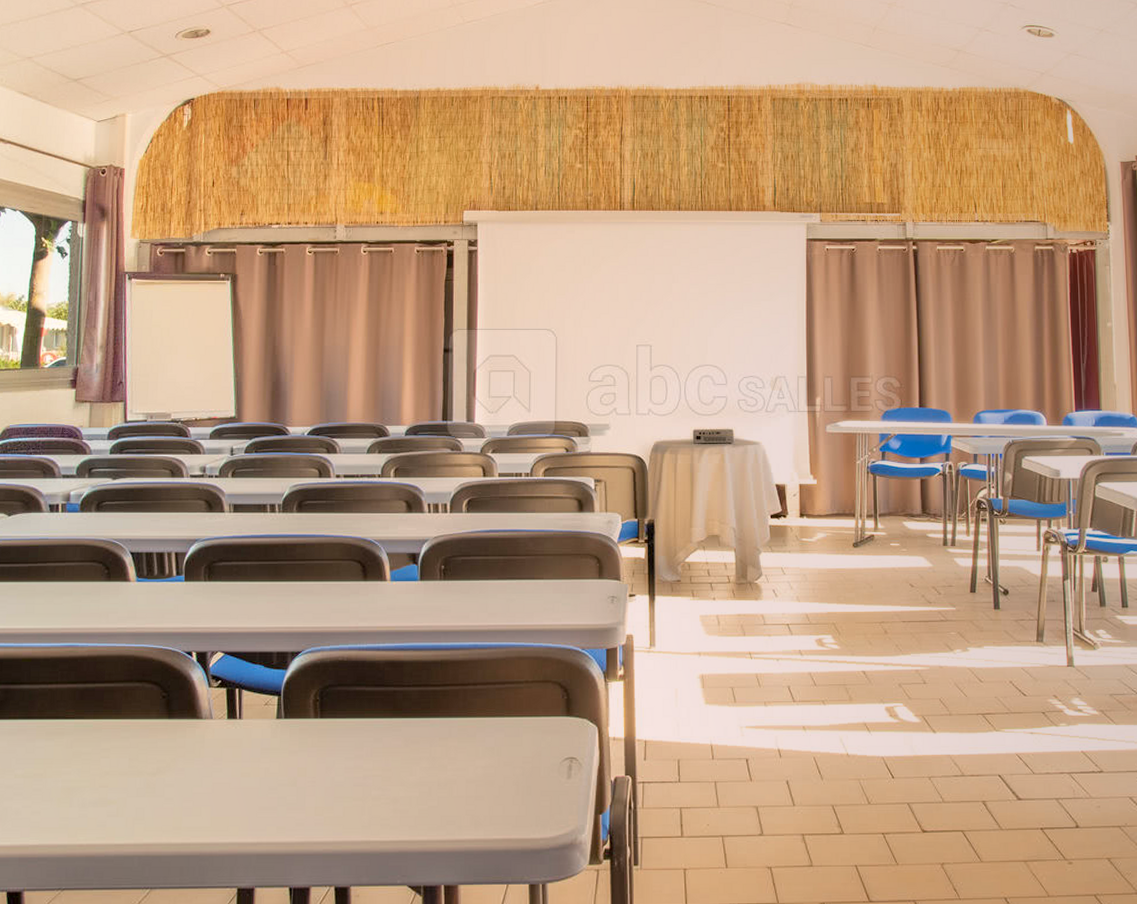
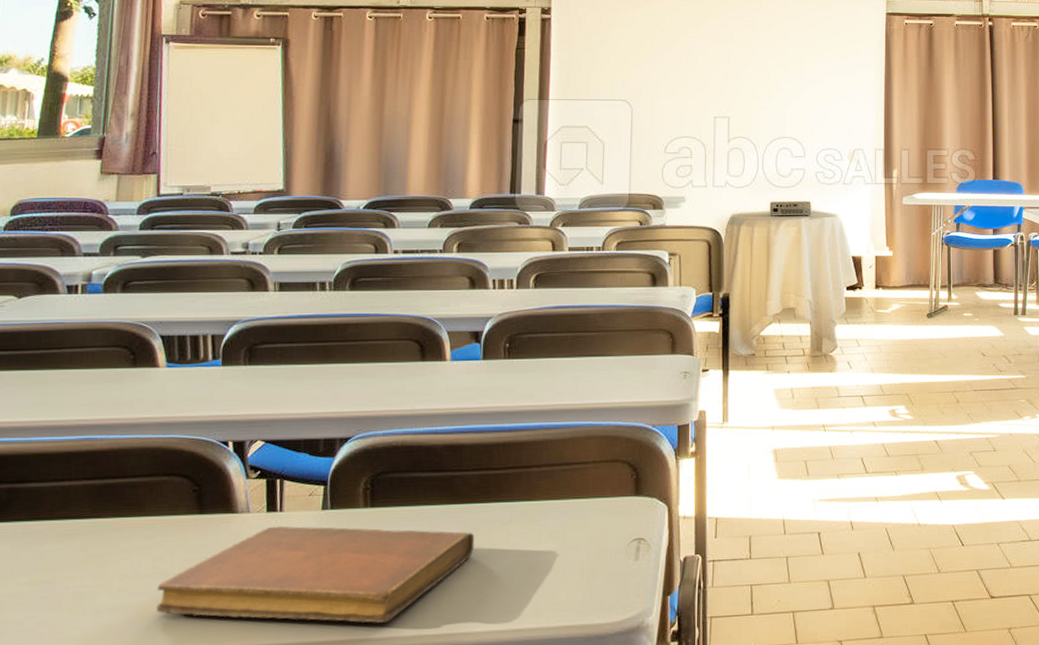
notebook: none [133,732,416,827] -> present [156,526,475,623]

